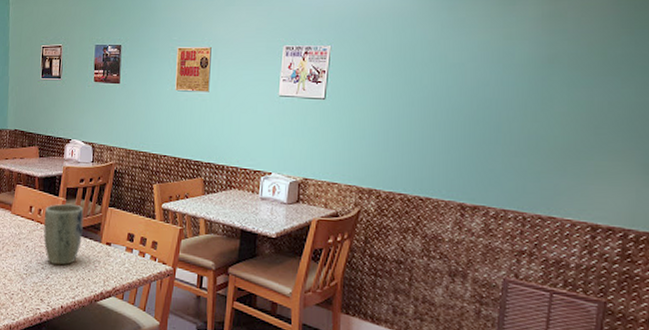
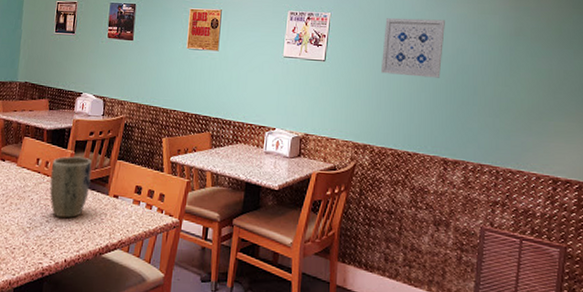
wall art: none [389,48,463,114] -> present [381,18,445,78]

